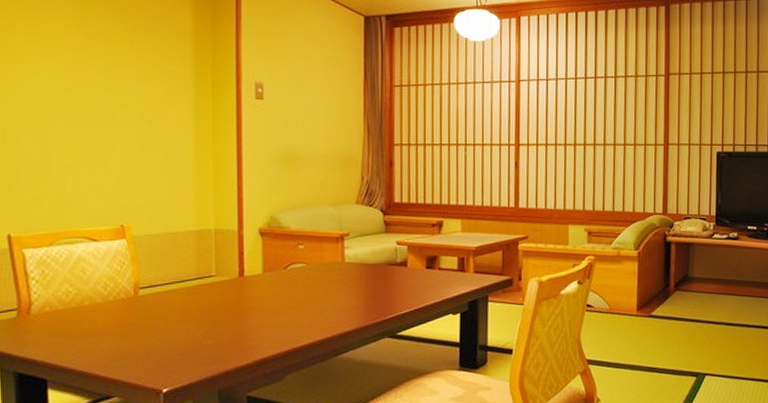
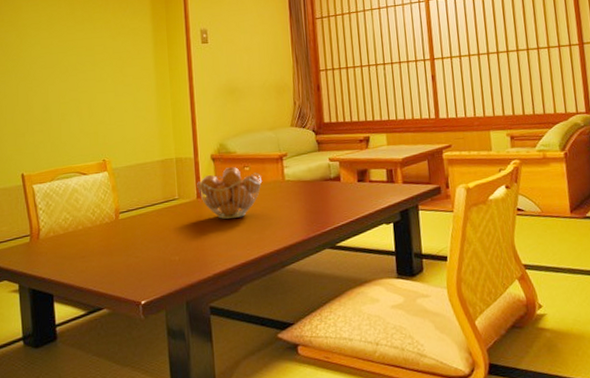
fruit basket: none [240,243,317,302] -> present [197,166,262,219]

